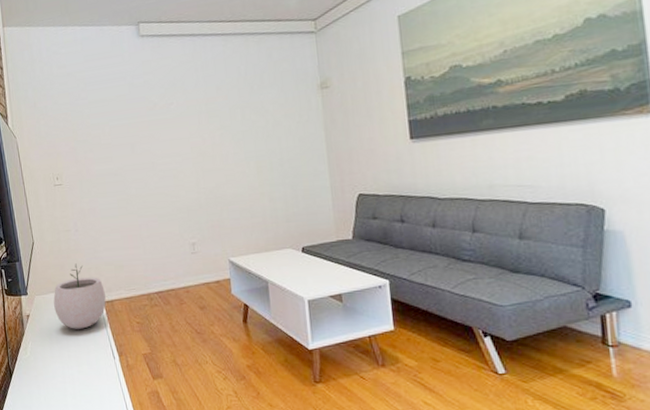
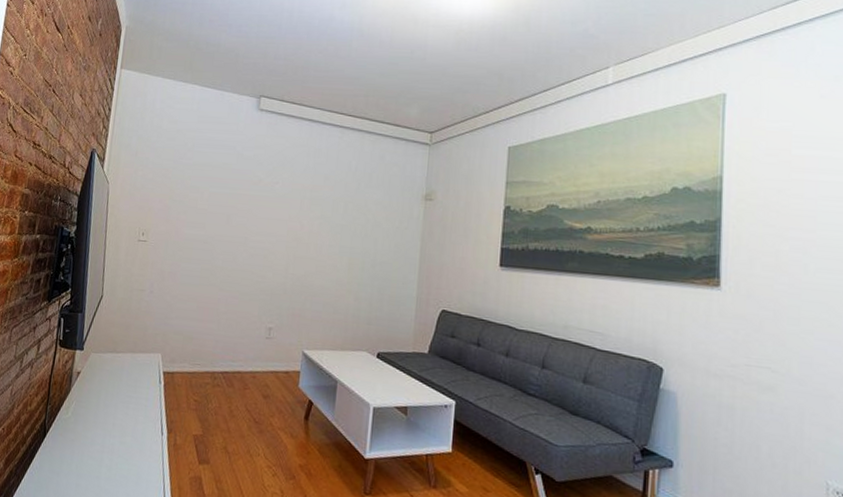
plant pot: present [53,263,106,329] -> none [109,326,168,397]

